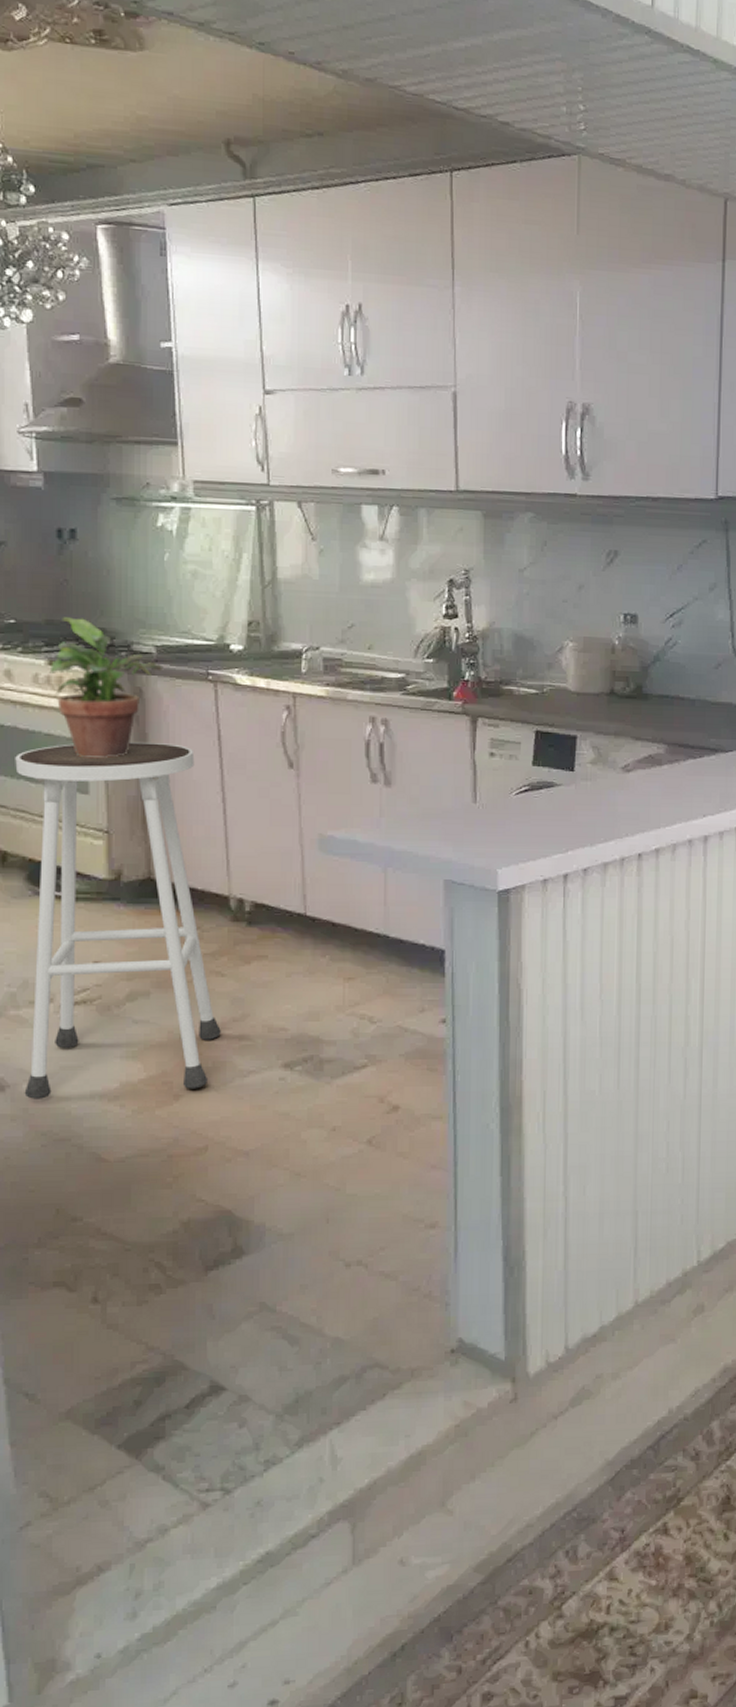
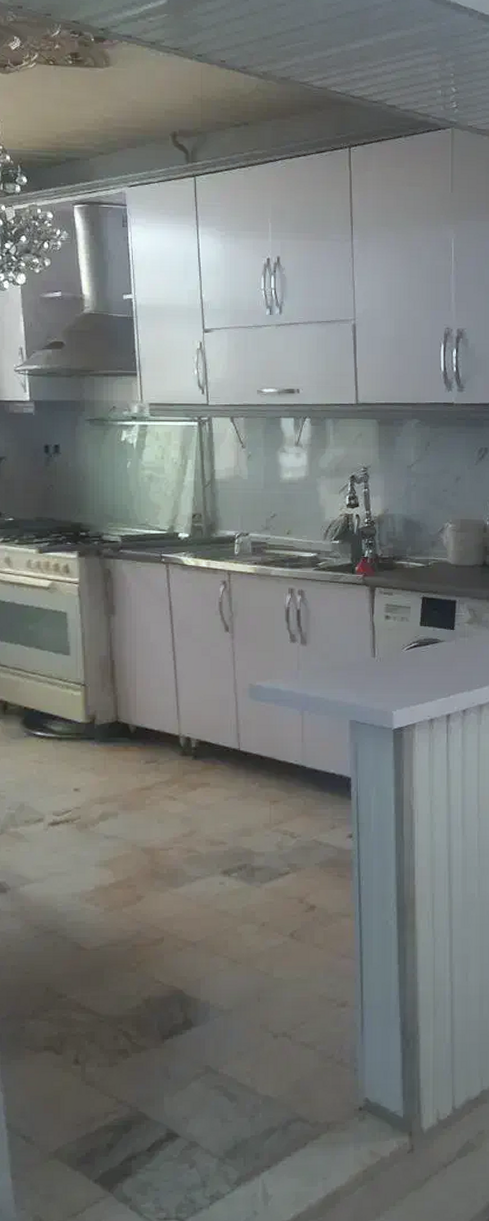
stool: present [15,741,221,1099] -> none [13,612,173,899]
potted plant: present [49,617,162,758] -> none [39,515,126,626]

